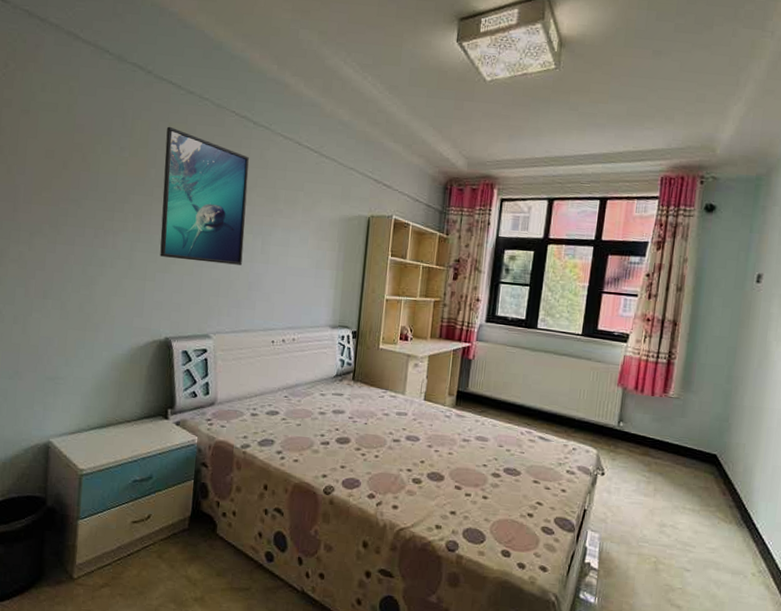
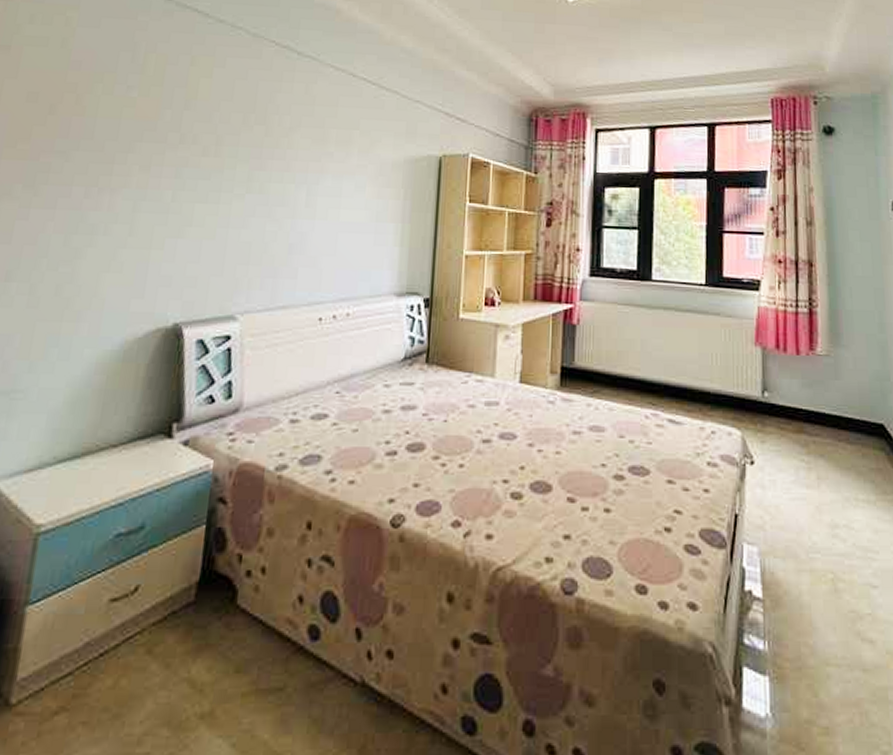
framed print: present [160,126,250,265] -> none [172,60,292,223]

